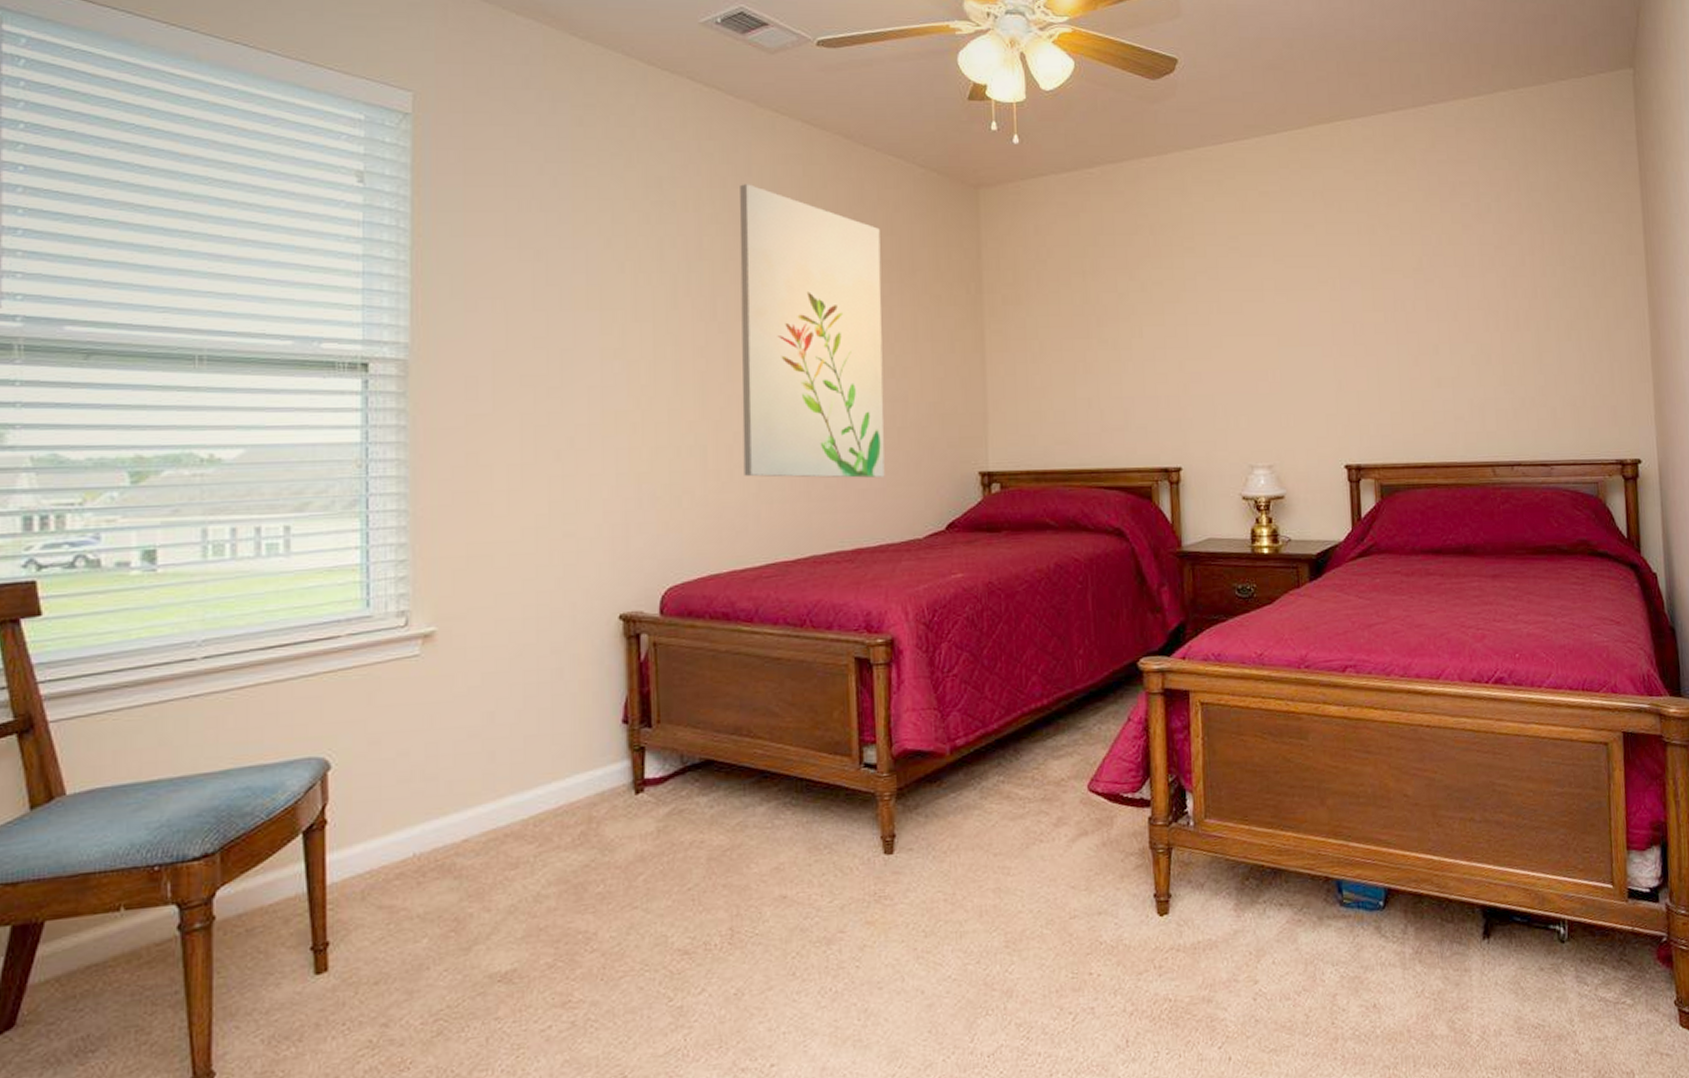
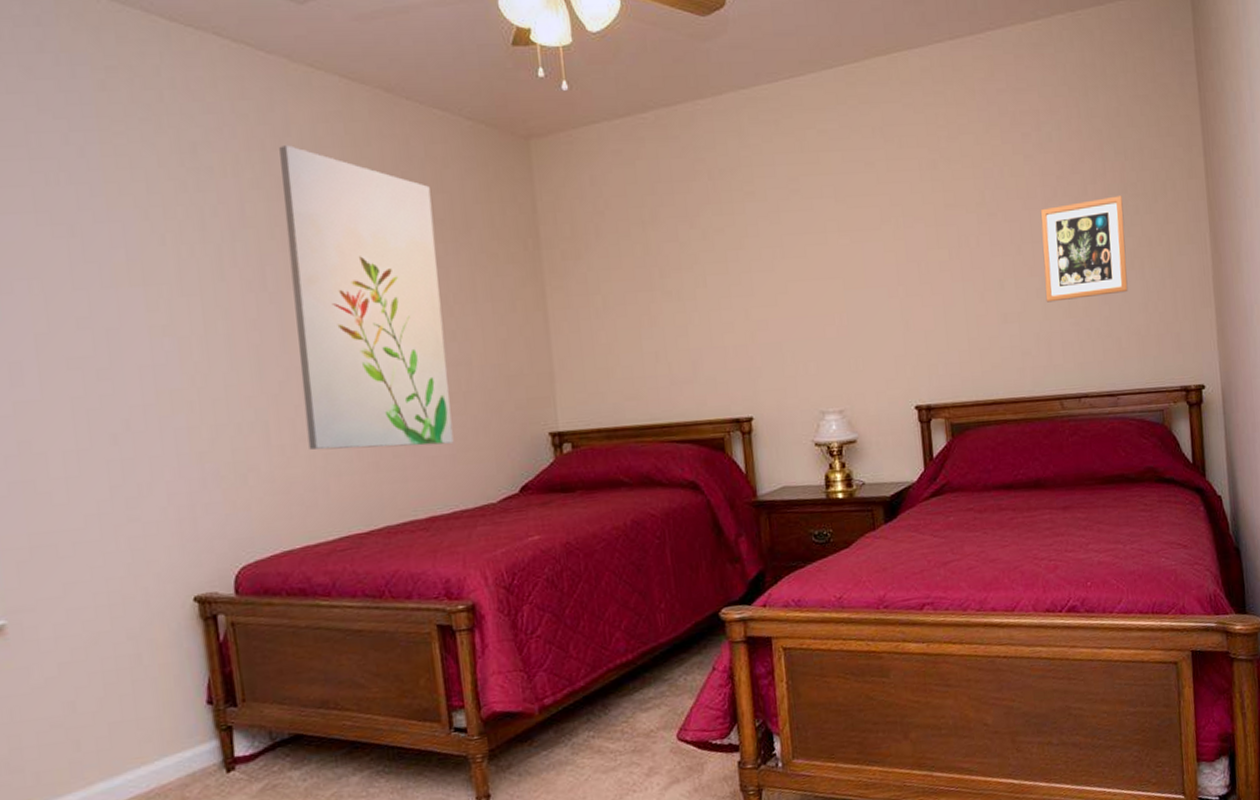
picture frame: none [1477,268,1564,369] -> present [1040,195,1128,303]

